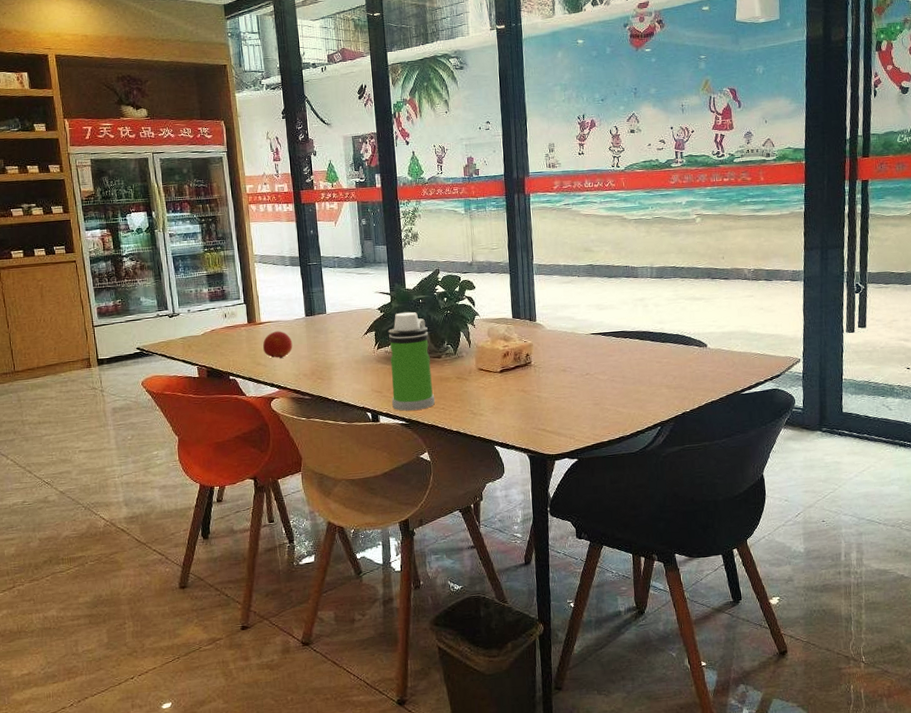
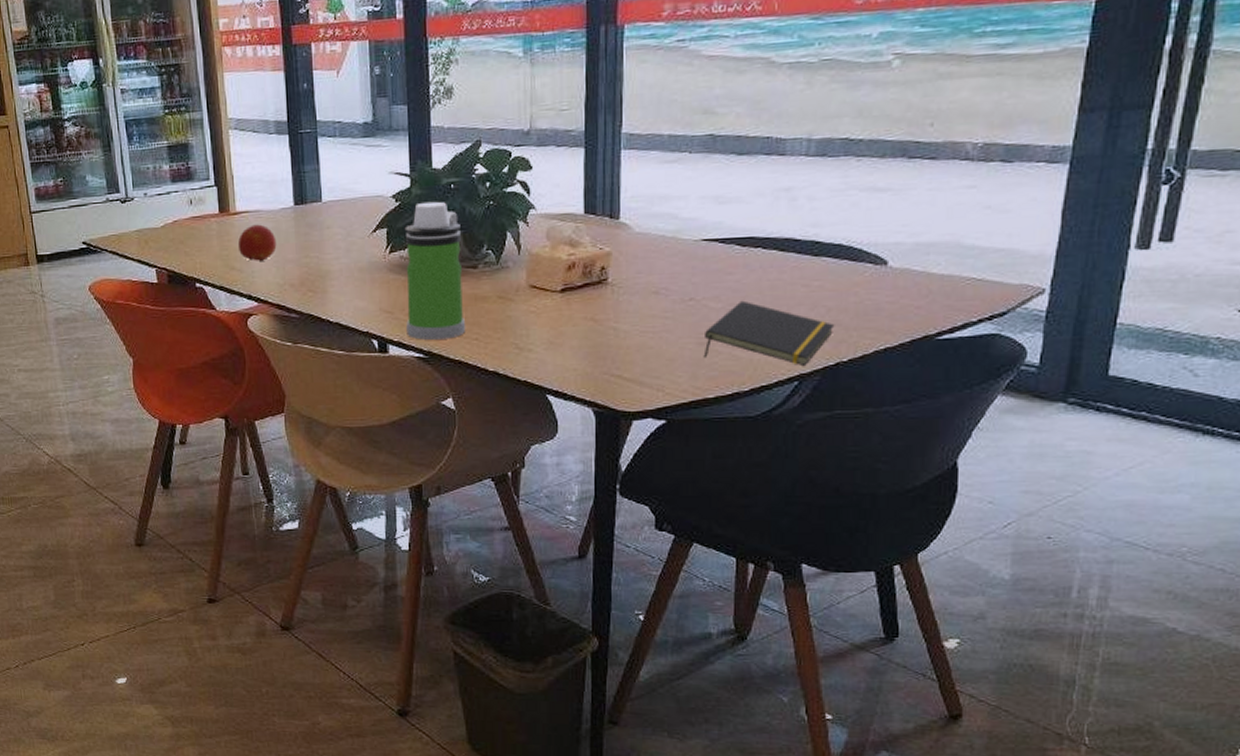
notepad: none [597,373,680,416] -> present [703,300,835,365]

